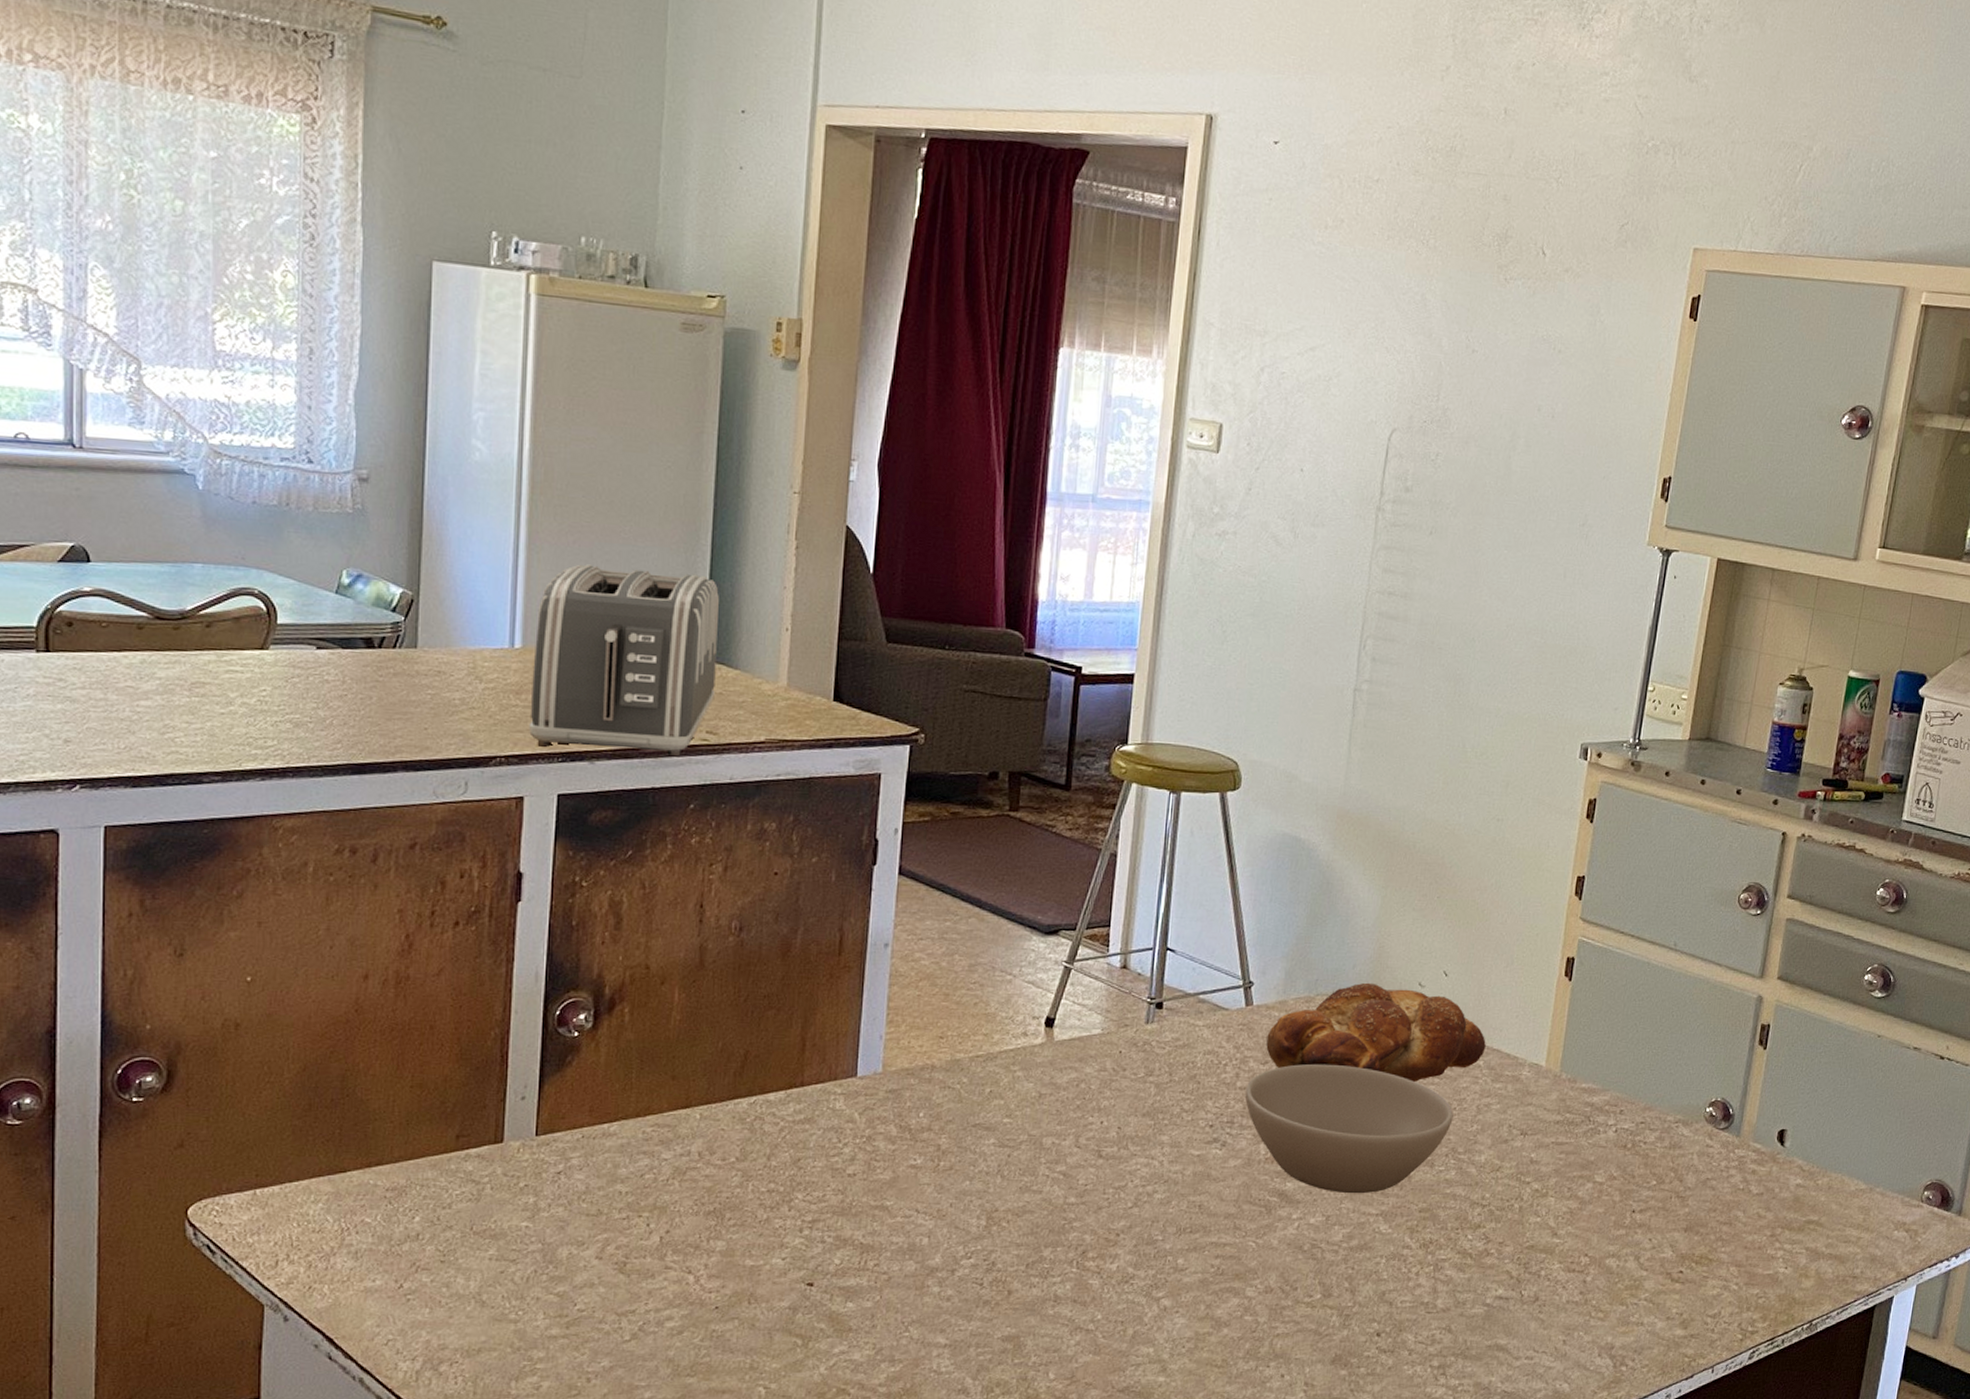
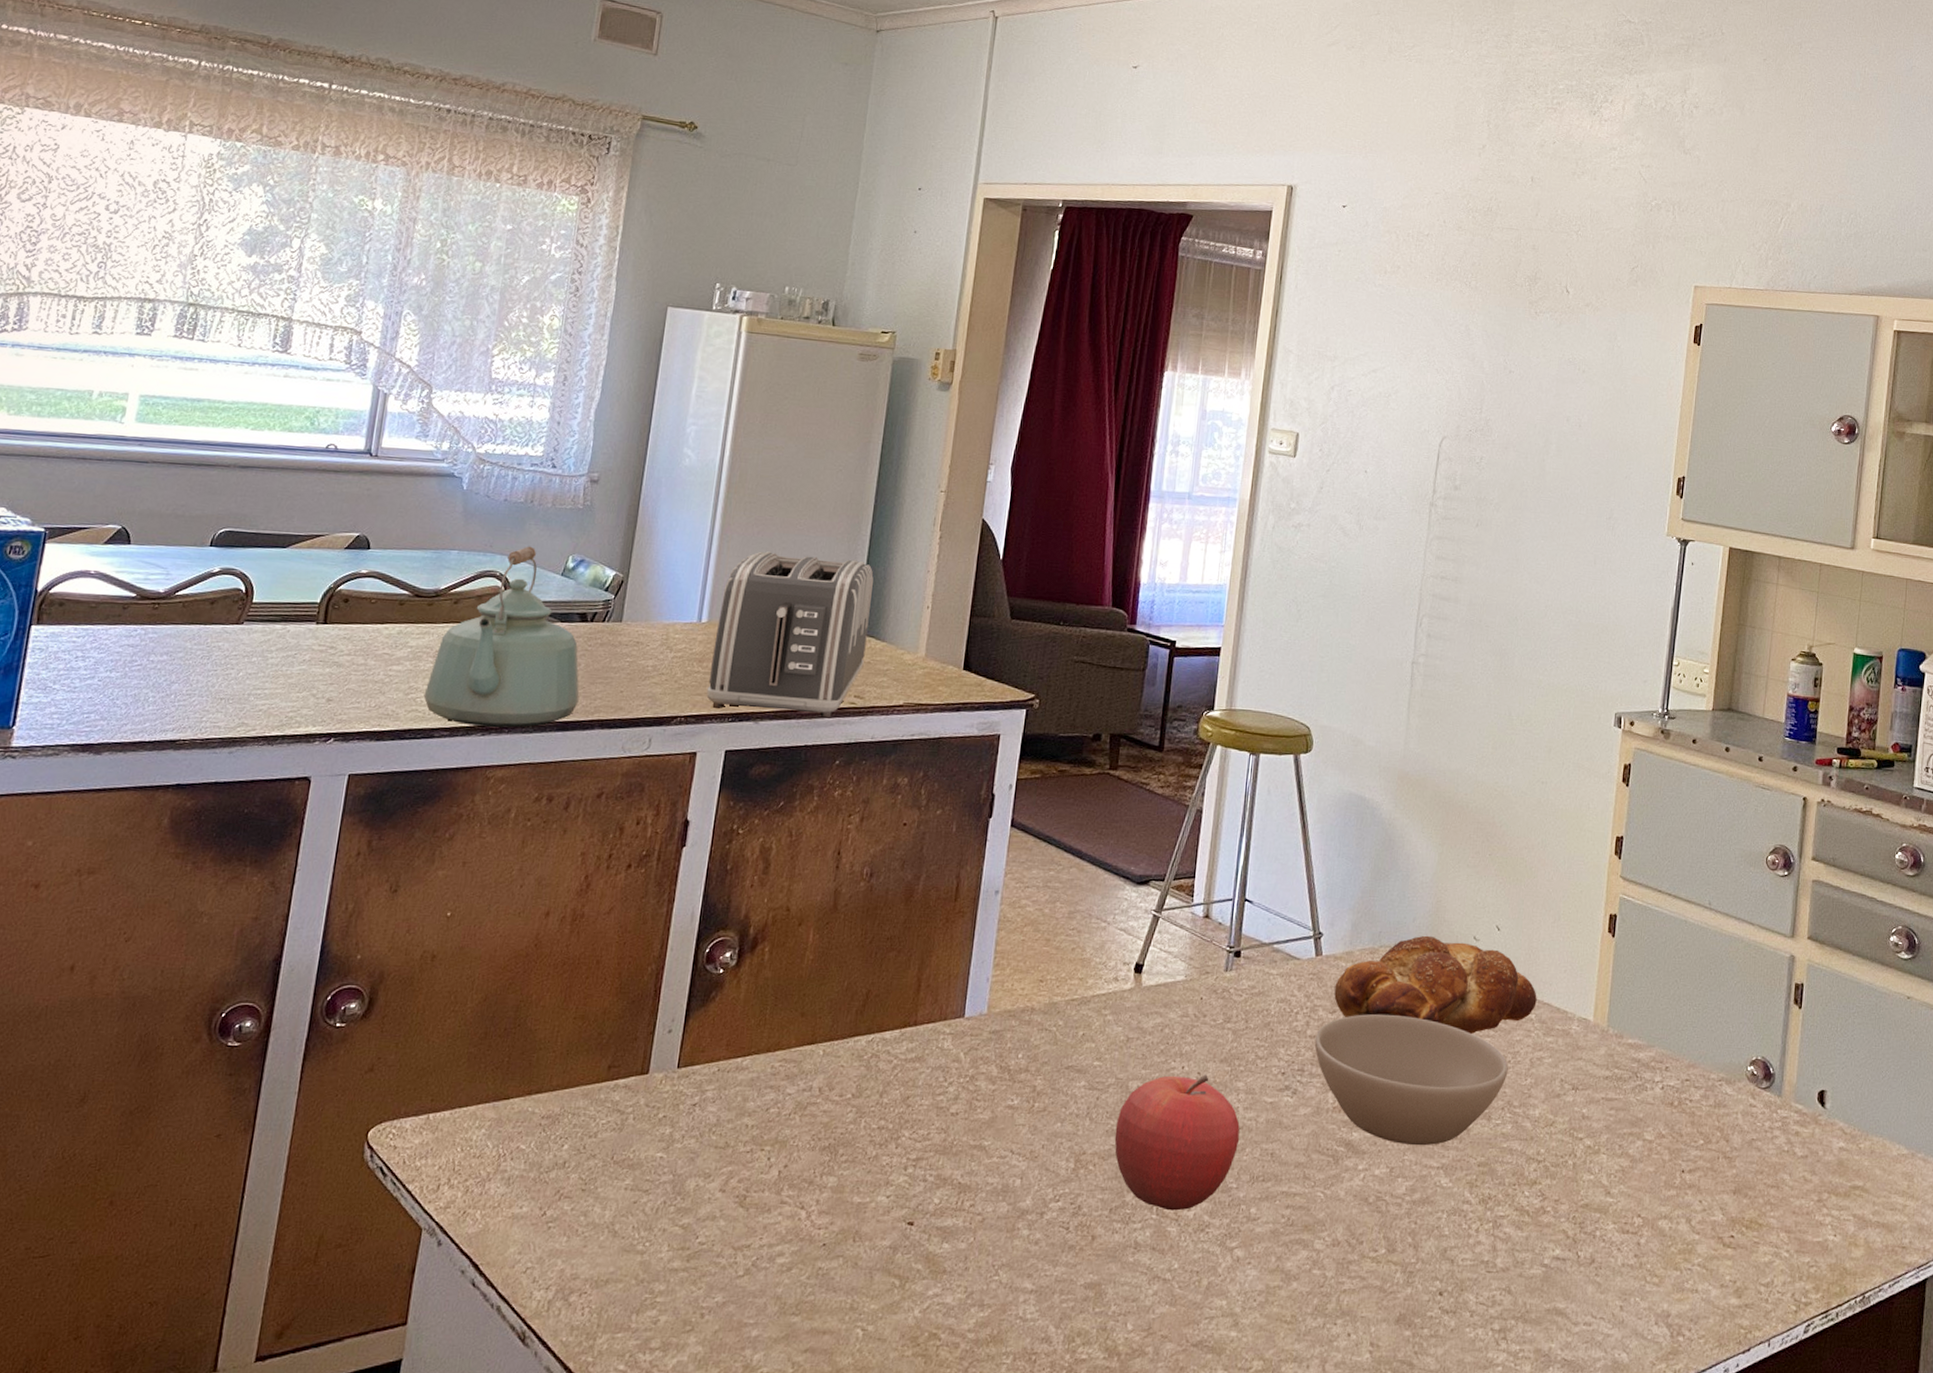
kettle: none [183,558,375,772] -> present [423,546,580,728]
fruit: none [1029,1129,1165,1264] -> present [1114,1074,1240,1211]

